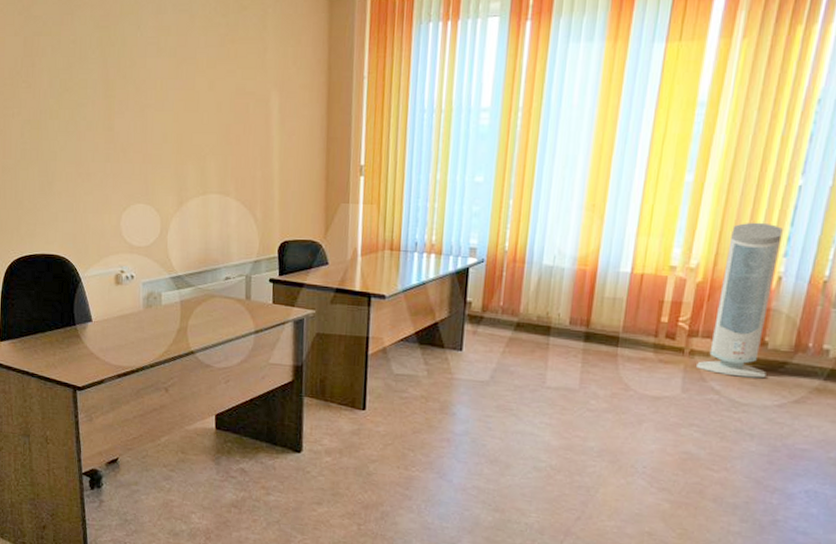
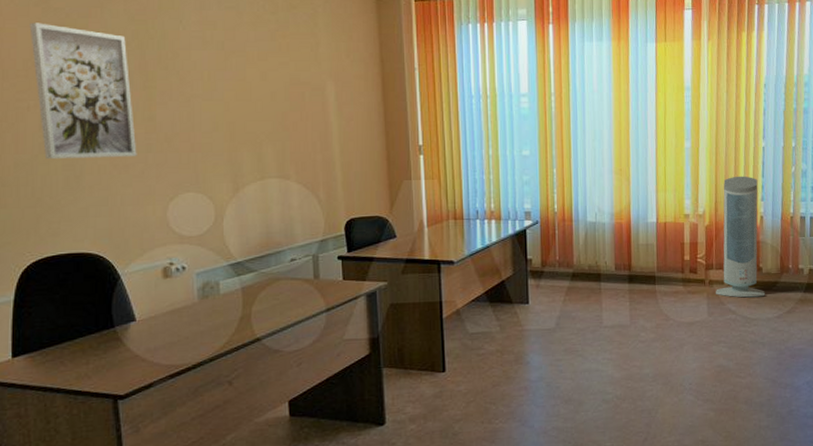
wall art: none [14,31,98,166] -> present [29,22,137,160]

